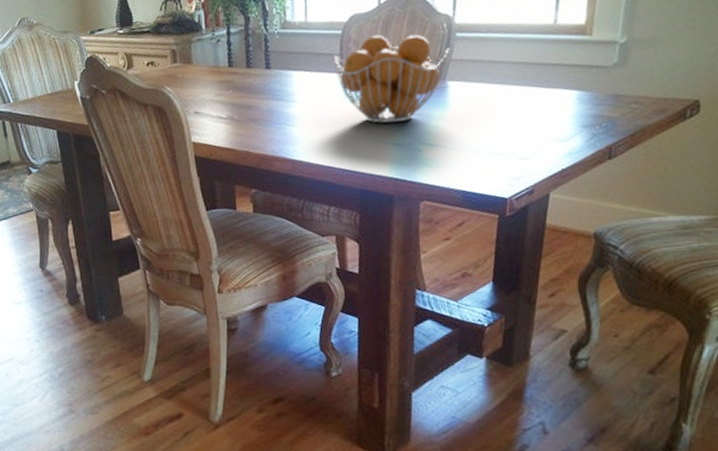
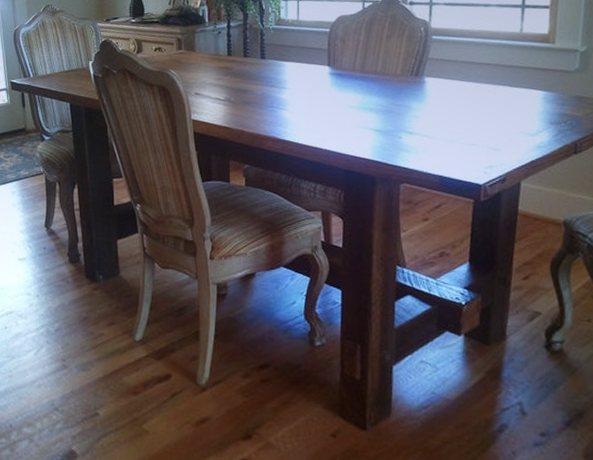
fruit basket: present [333,34,450,123] -> none [322,33,427,112]

